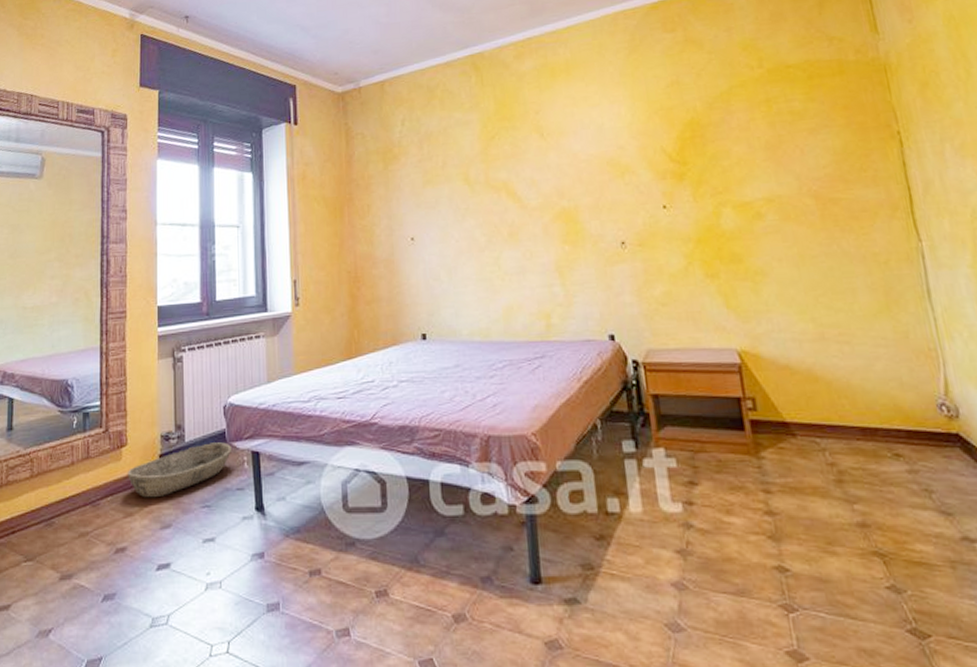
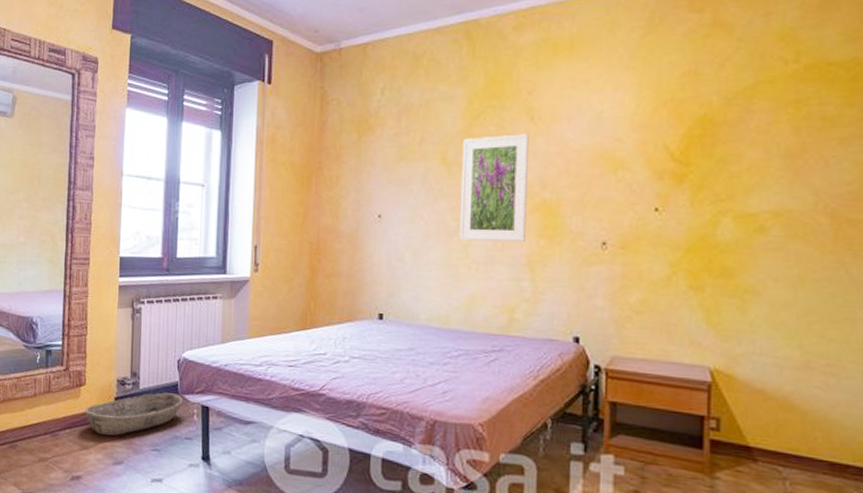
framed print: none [481,149,551,255] -> present [459,134,529,242]

